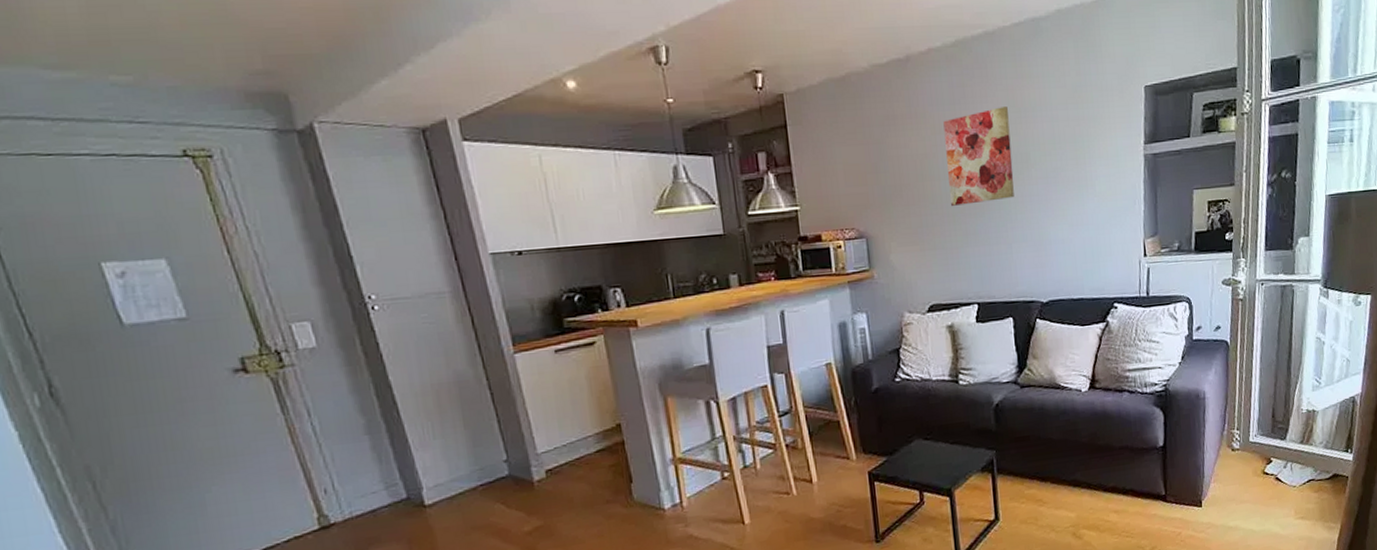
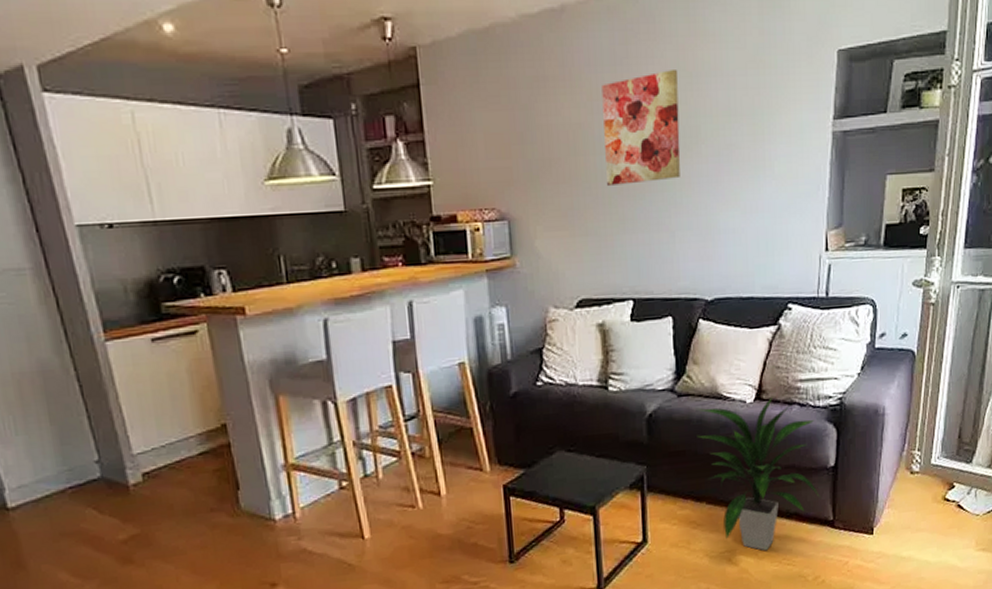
indoor plant: none [1039,385,1153,525] -> present [697,396,821,551]

